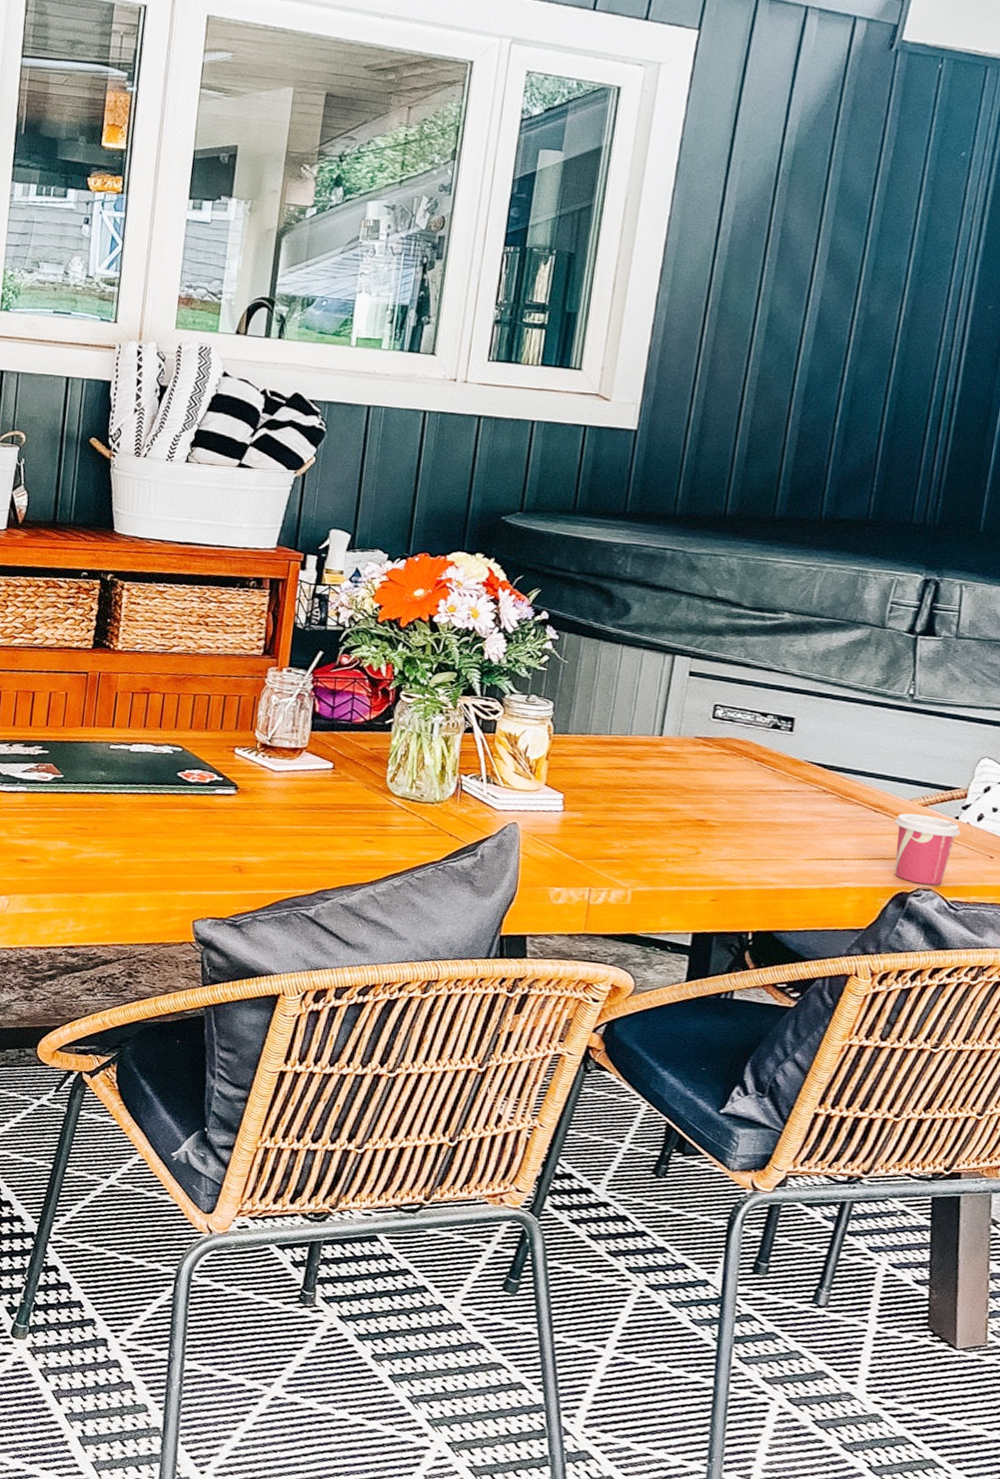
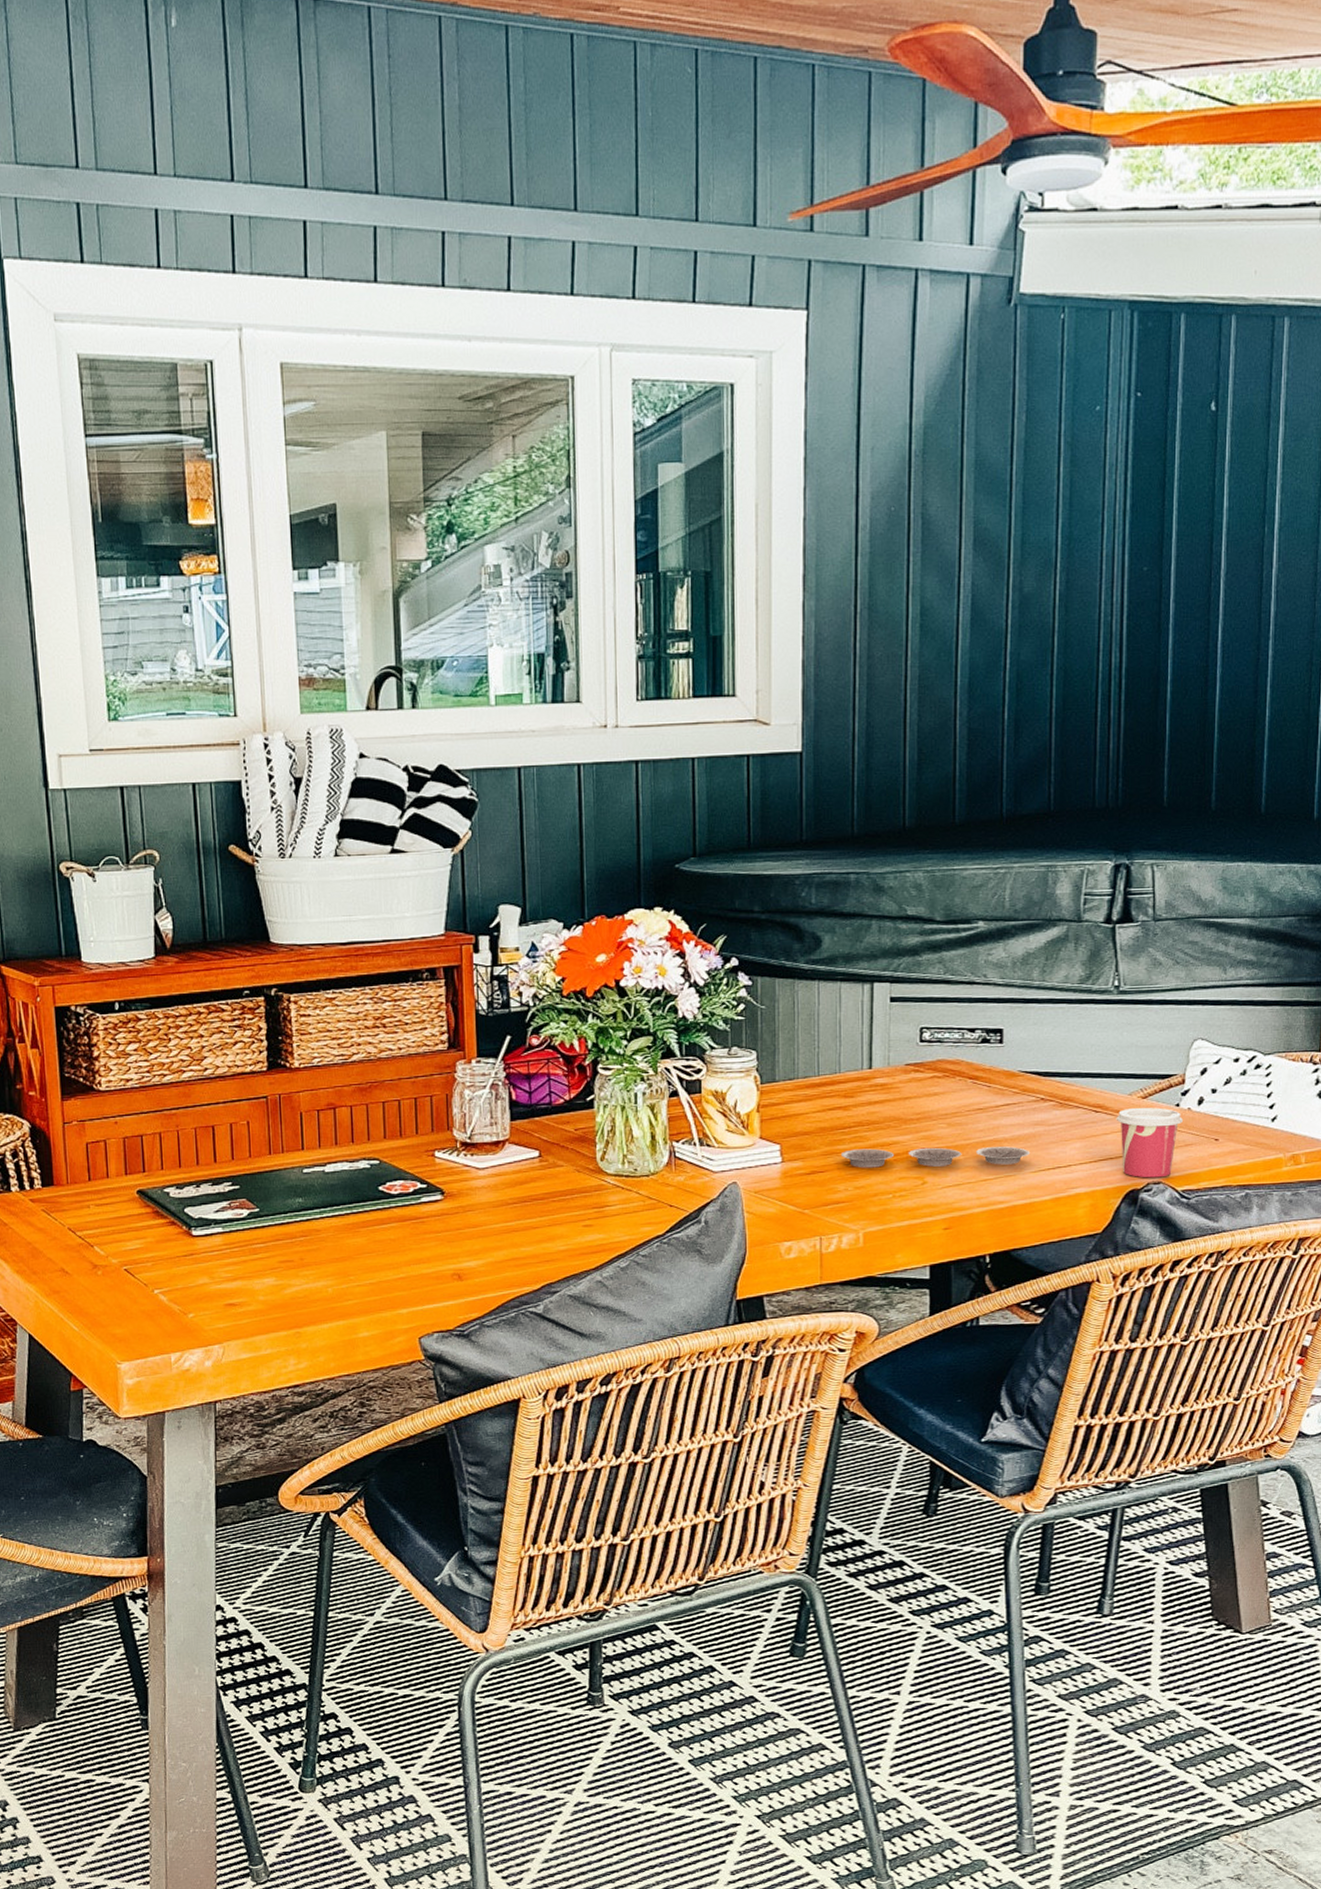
plate: none [621,809,806,850] -> present [841,1146,1031,1168]

